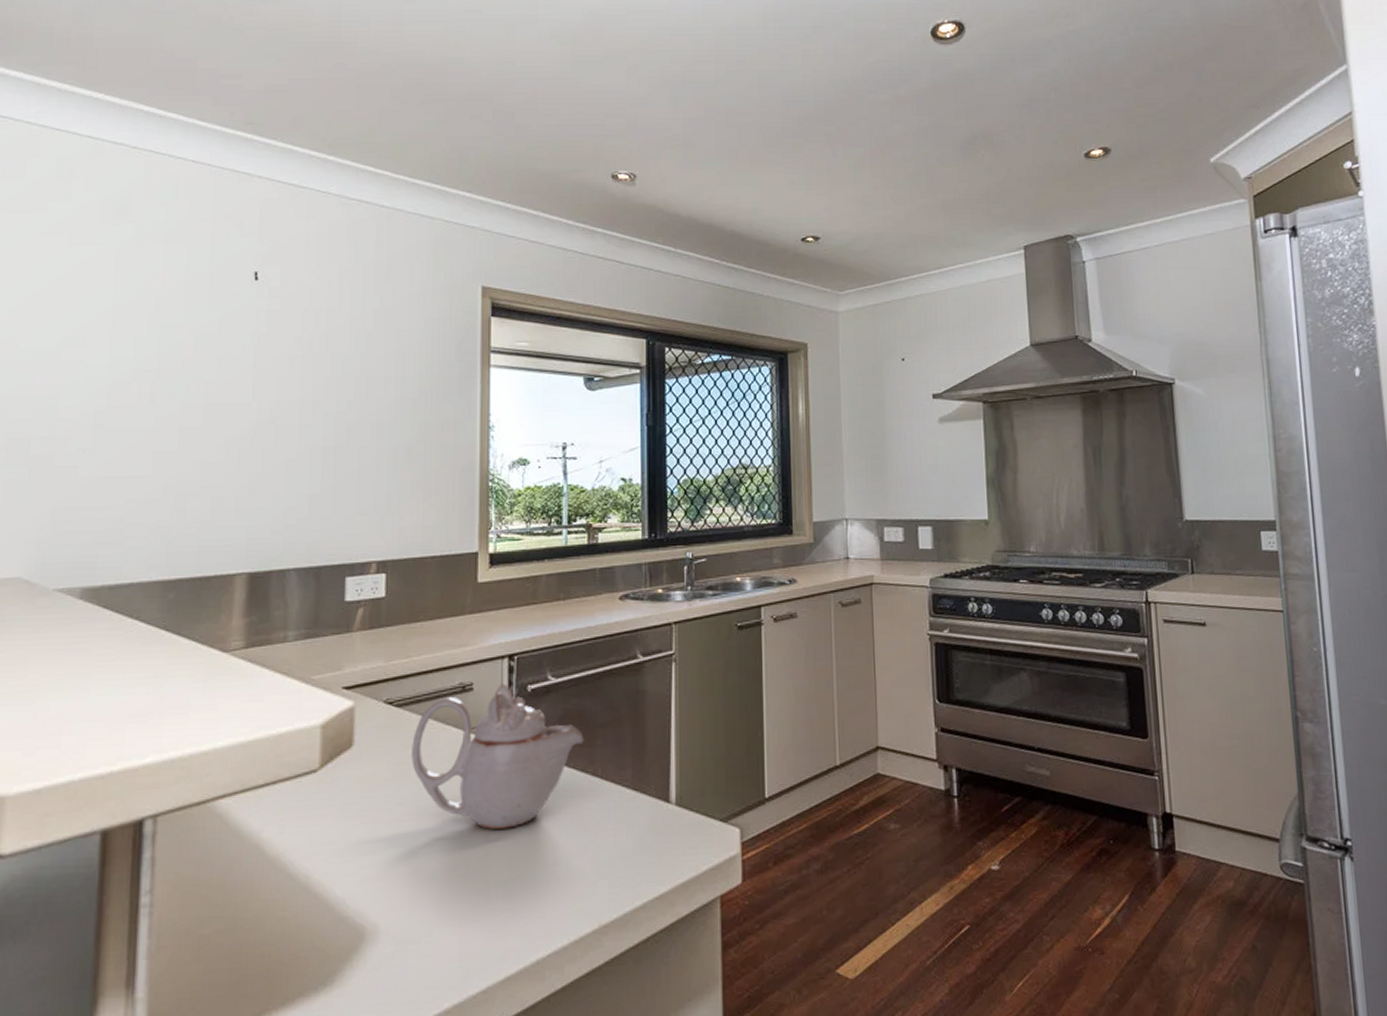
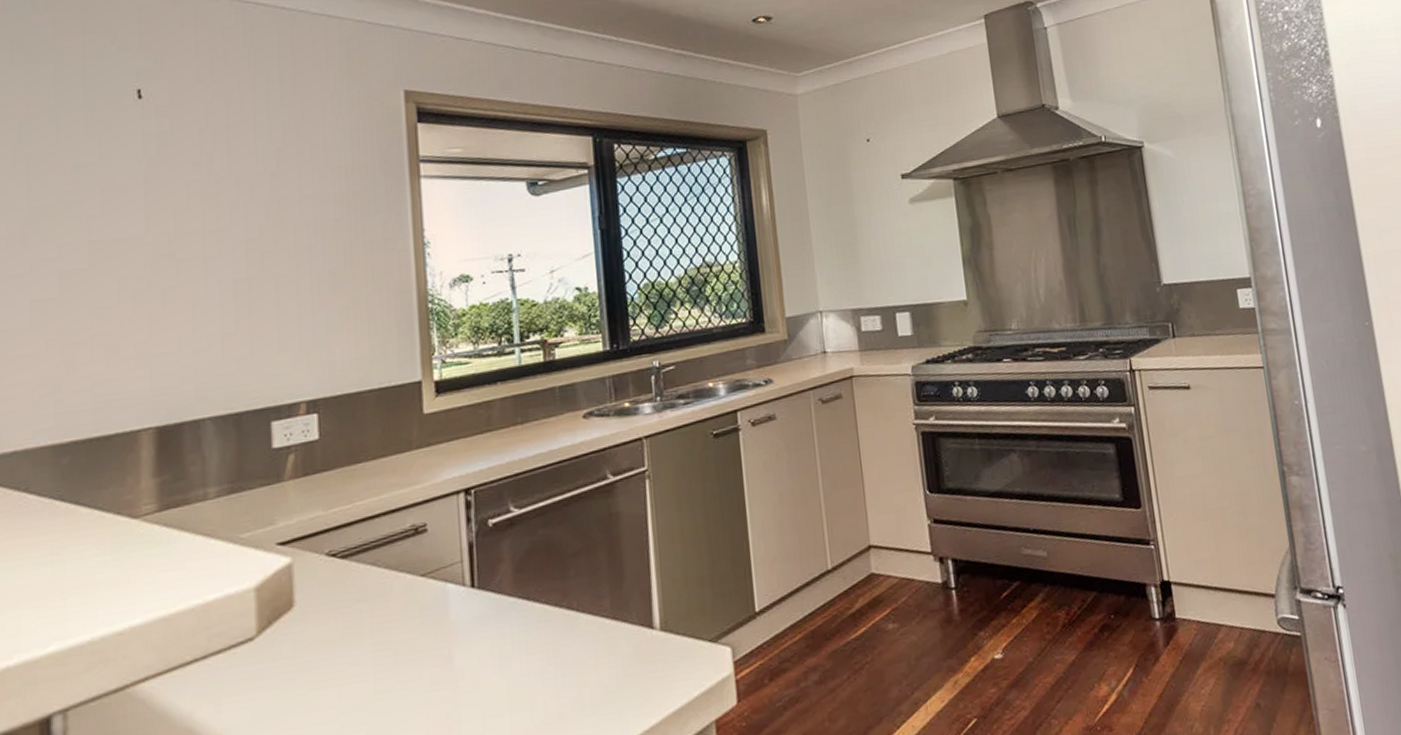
teapot: present [411,683,584,829] -> none [361,520,556,681]

